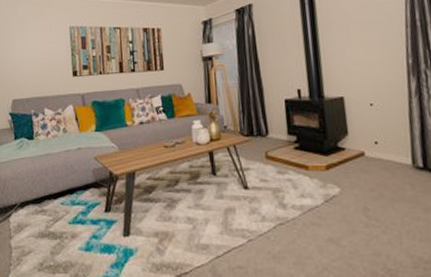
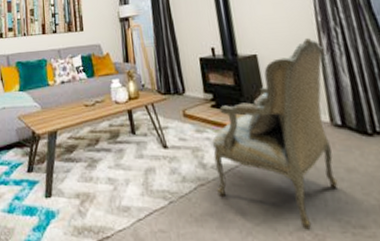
armchair: none [293,80,415,265] -> present [211,37,339,230]

